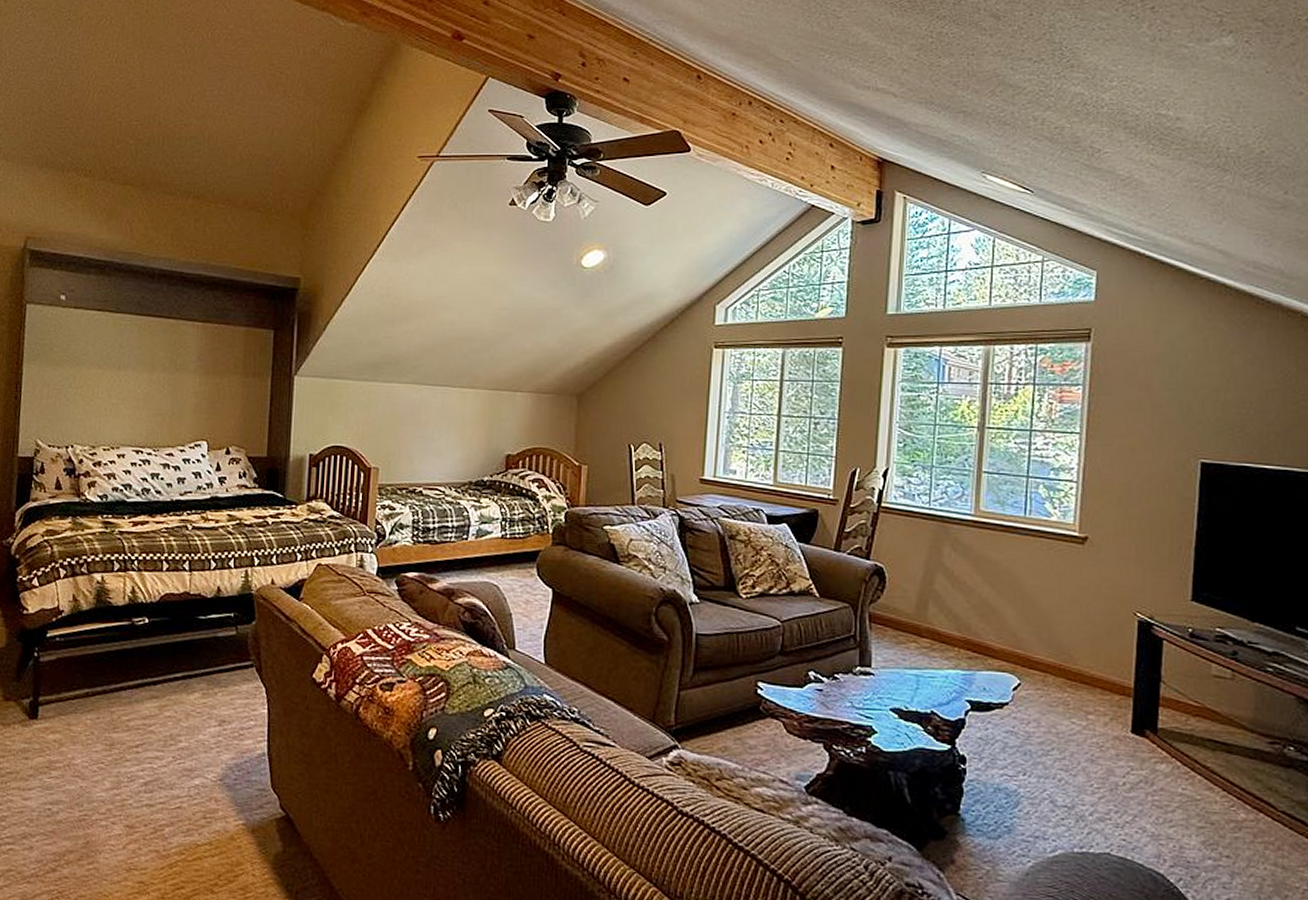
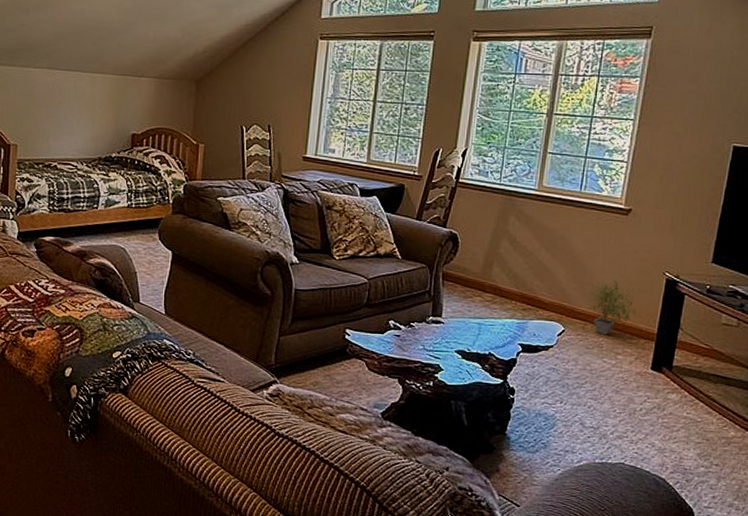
potted plant: none [1047,622,1106,690] -> present [590,280,637,335]

